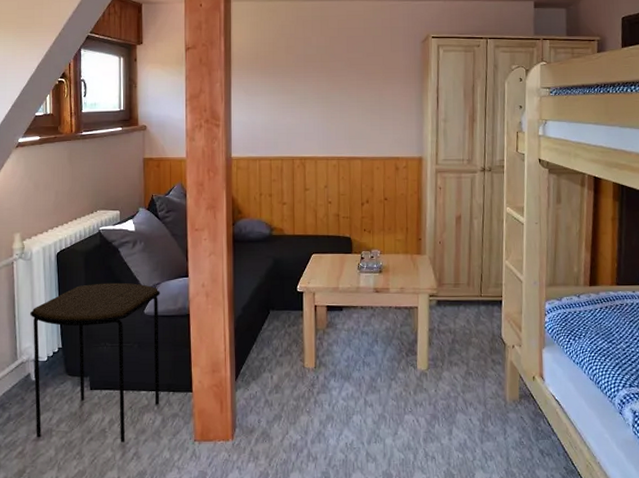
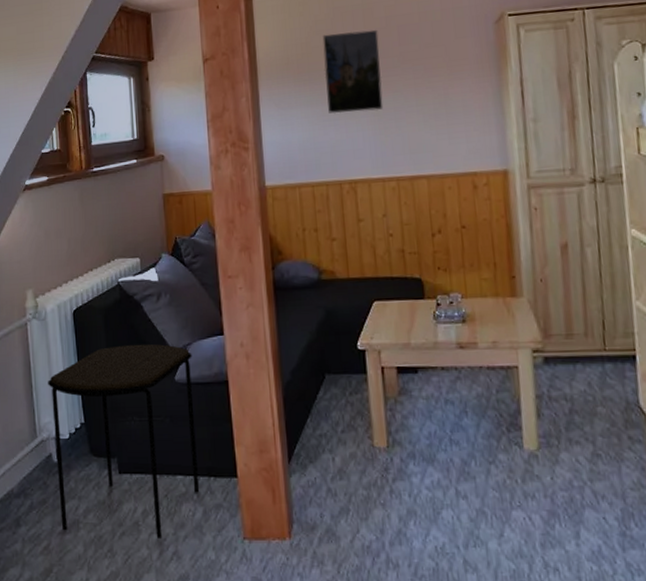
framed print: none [286,37,332,103] -> present [322,29,384,114]

